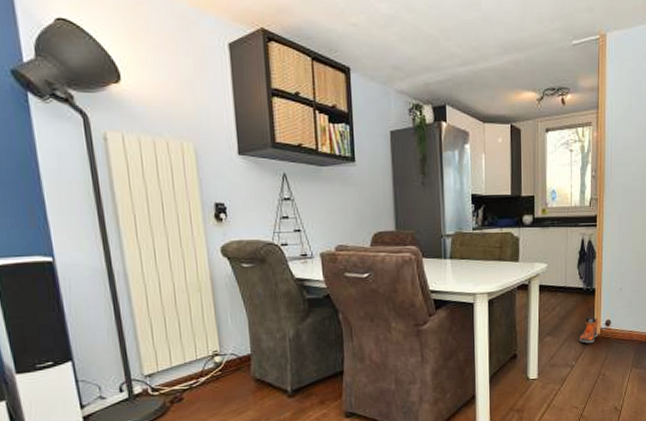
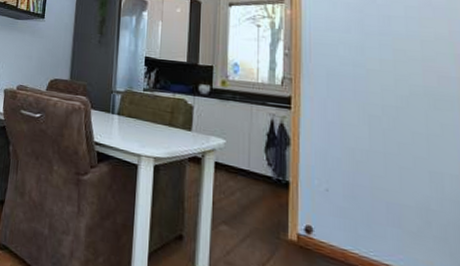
sneaker: present [579,317,598,343] -> none [265,214,294,250]

